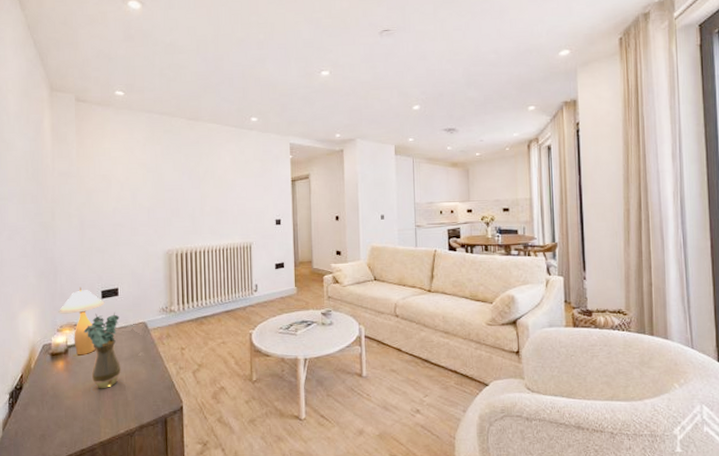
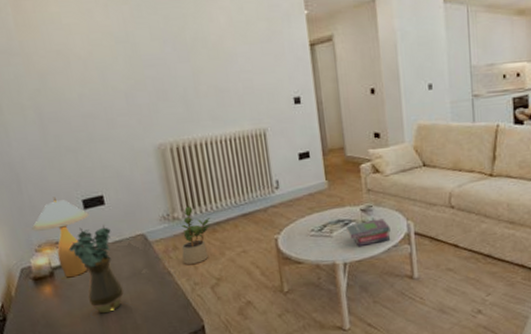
potted plant: none [172,301,199,350] -> present [181,206,210,264]
books: none [308,322,345,346] -> present [345,218,391,247]

